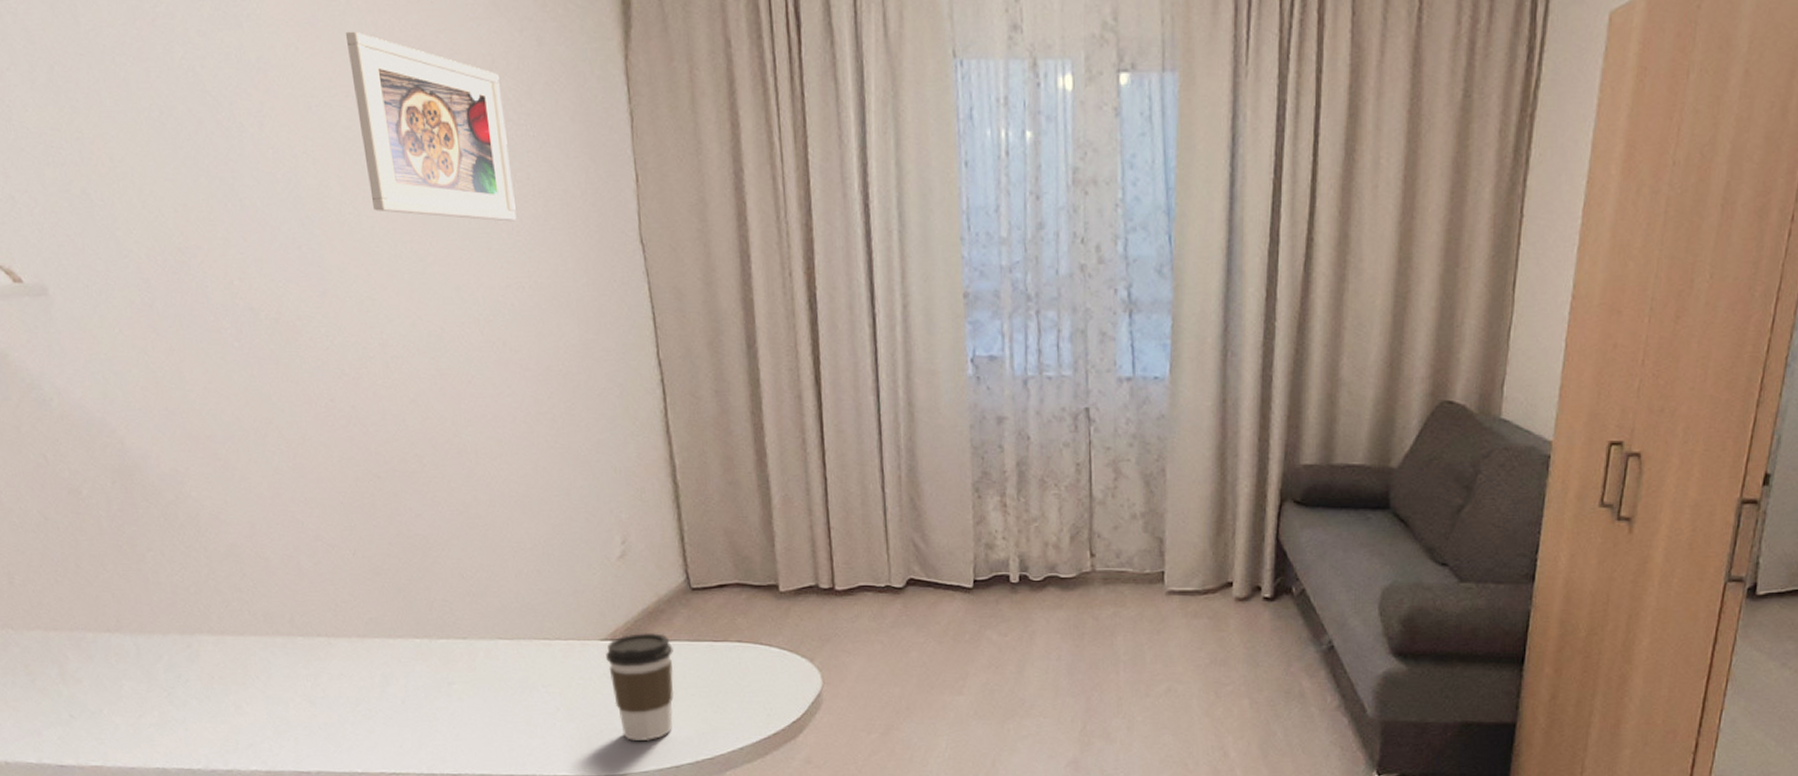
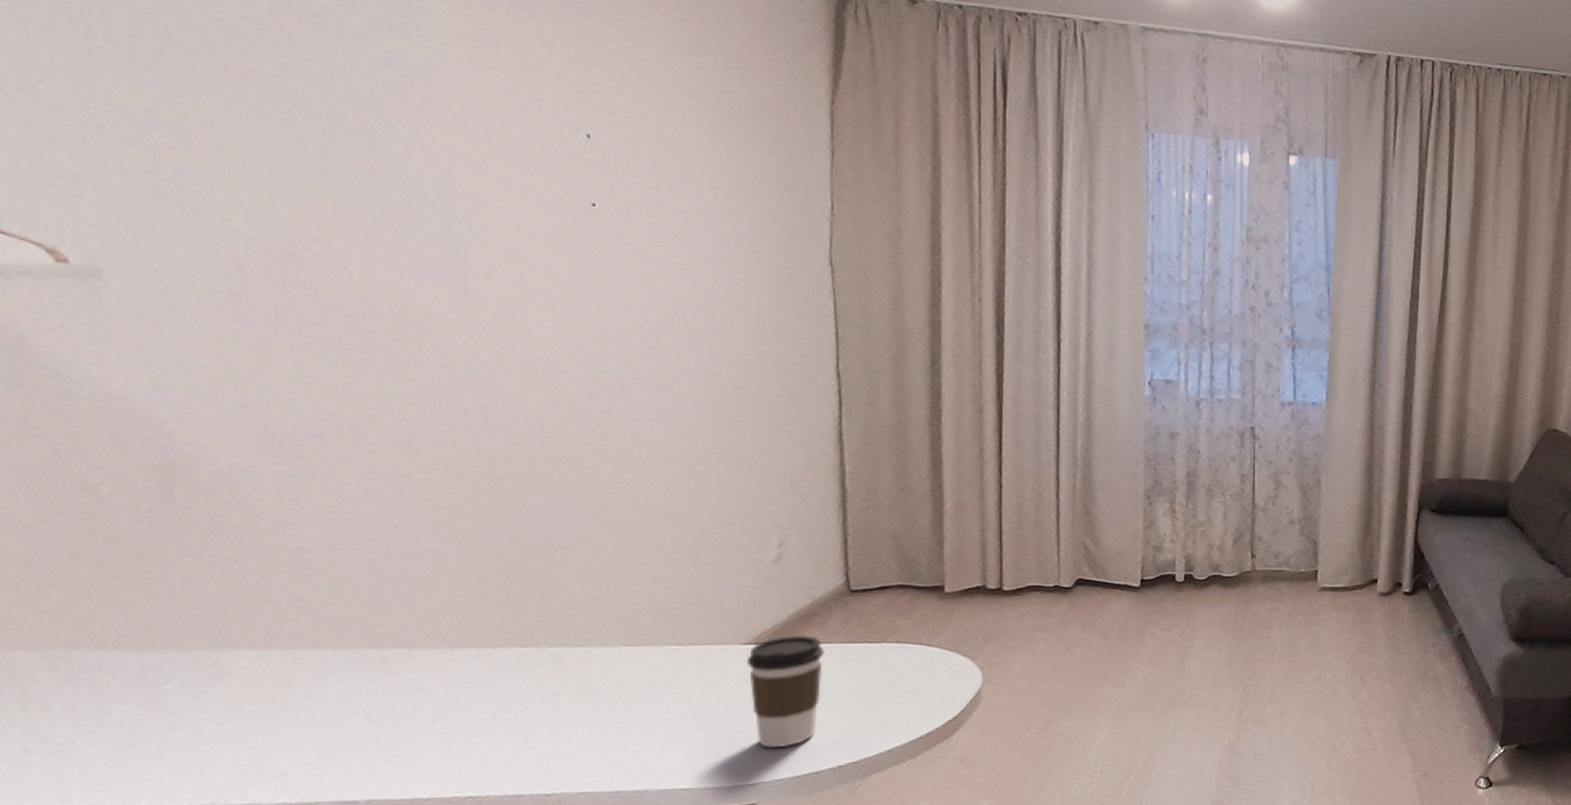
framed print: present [345,31,517,222] -> none [530,51,699,237]

